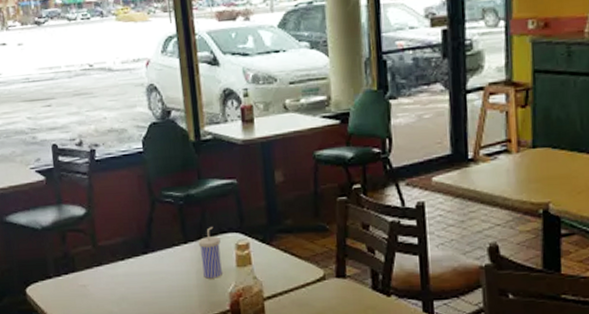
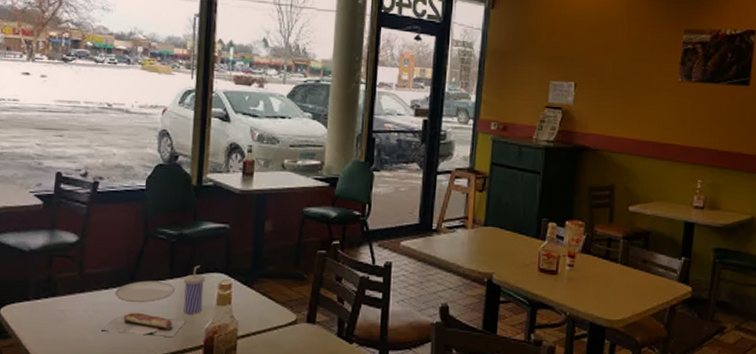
sandwich: none [124,281,209,305] -> present [100,312,187,337]
plate: none [131,246,192,272] -> present [115,280,176,303]

